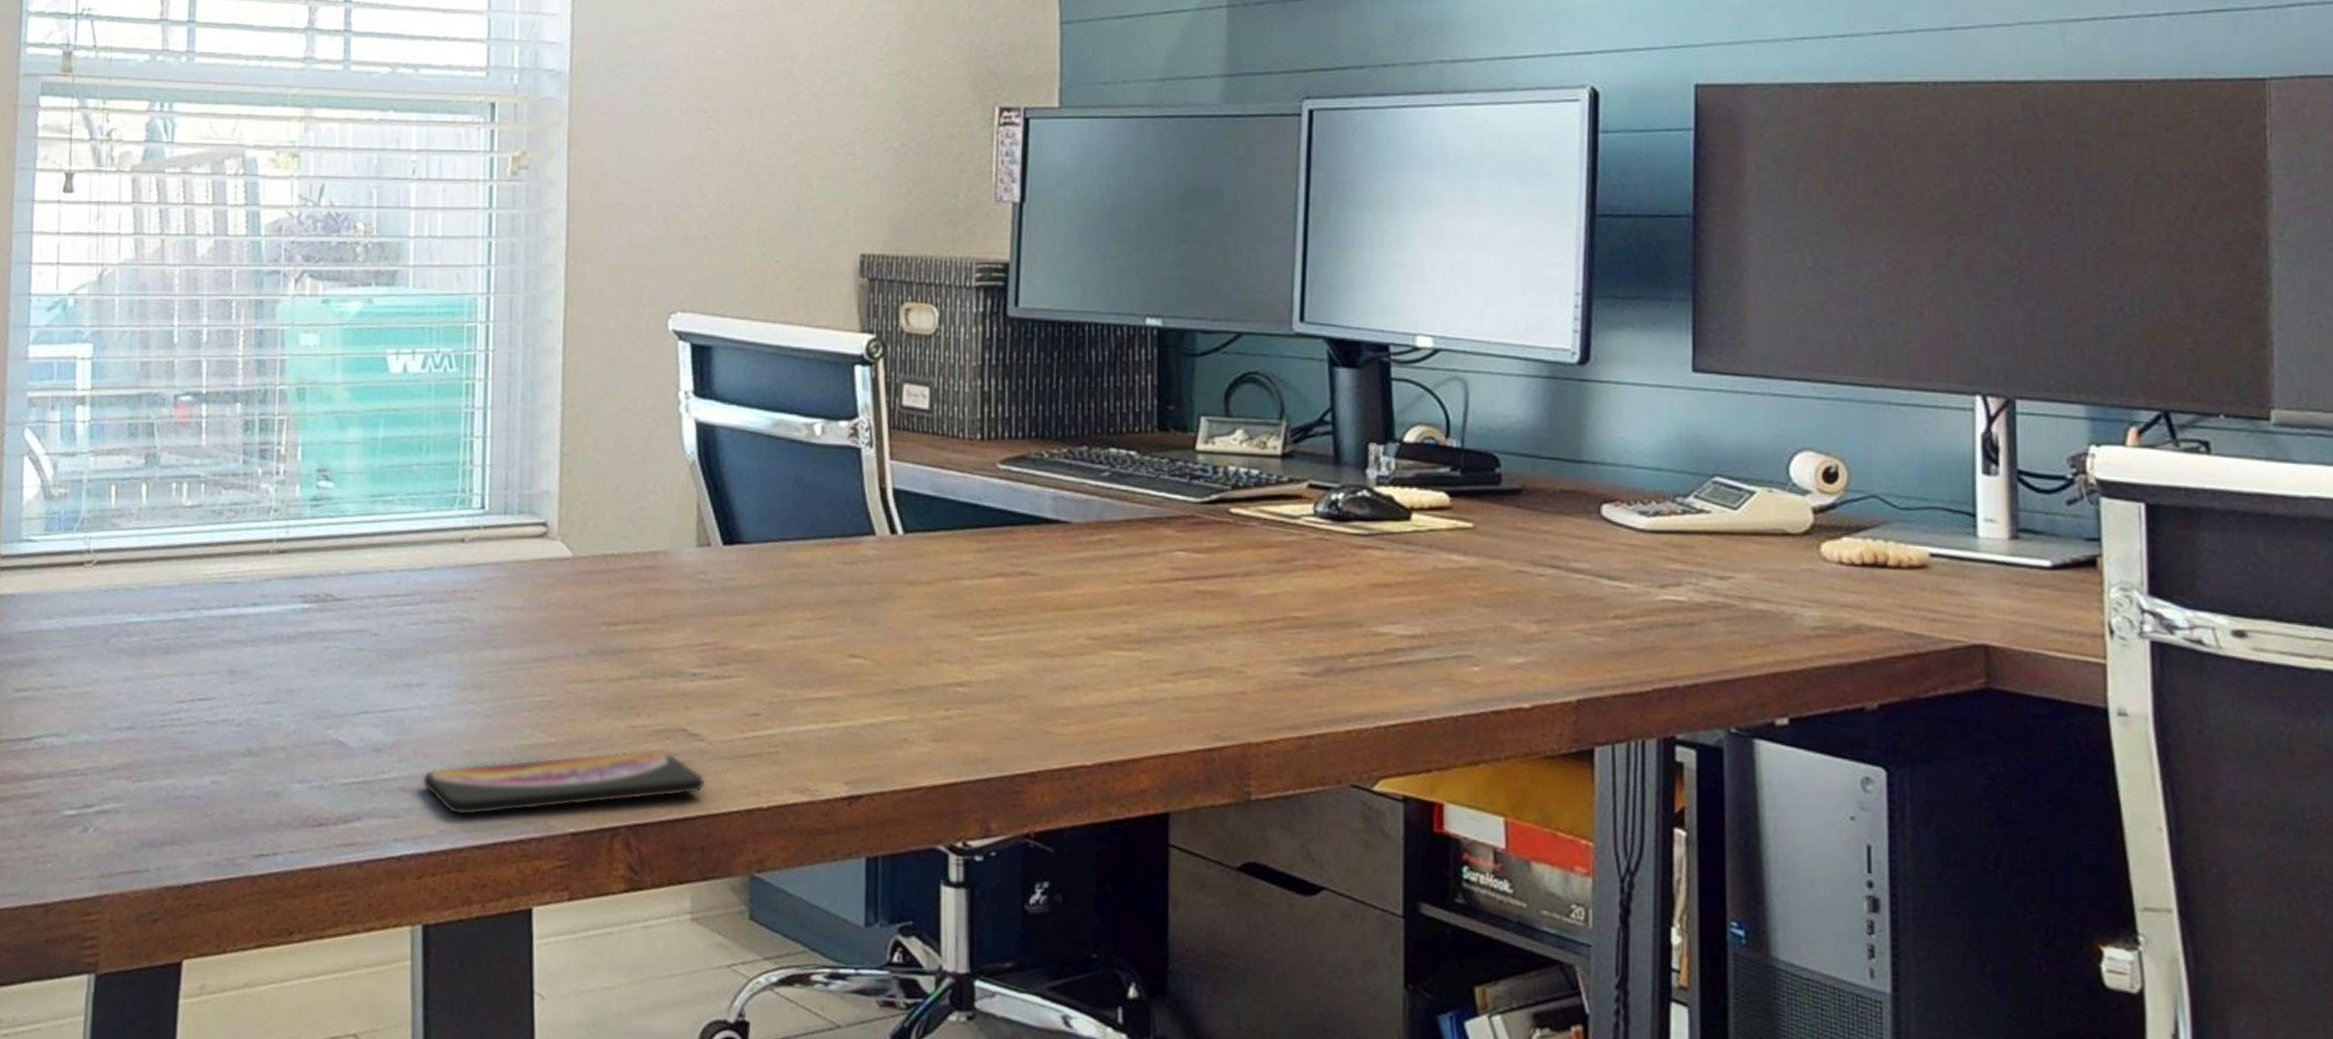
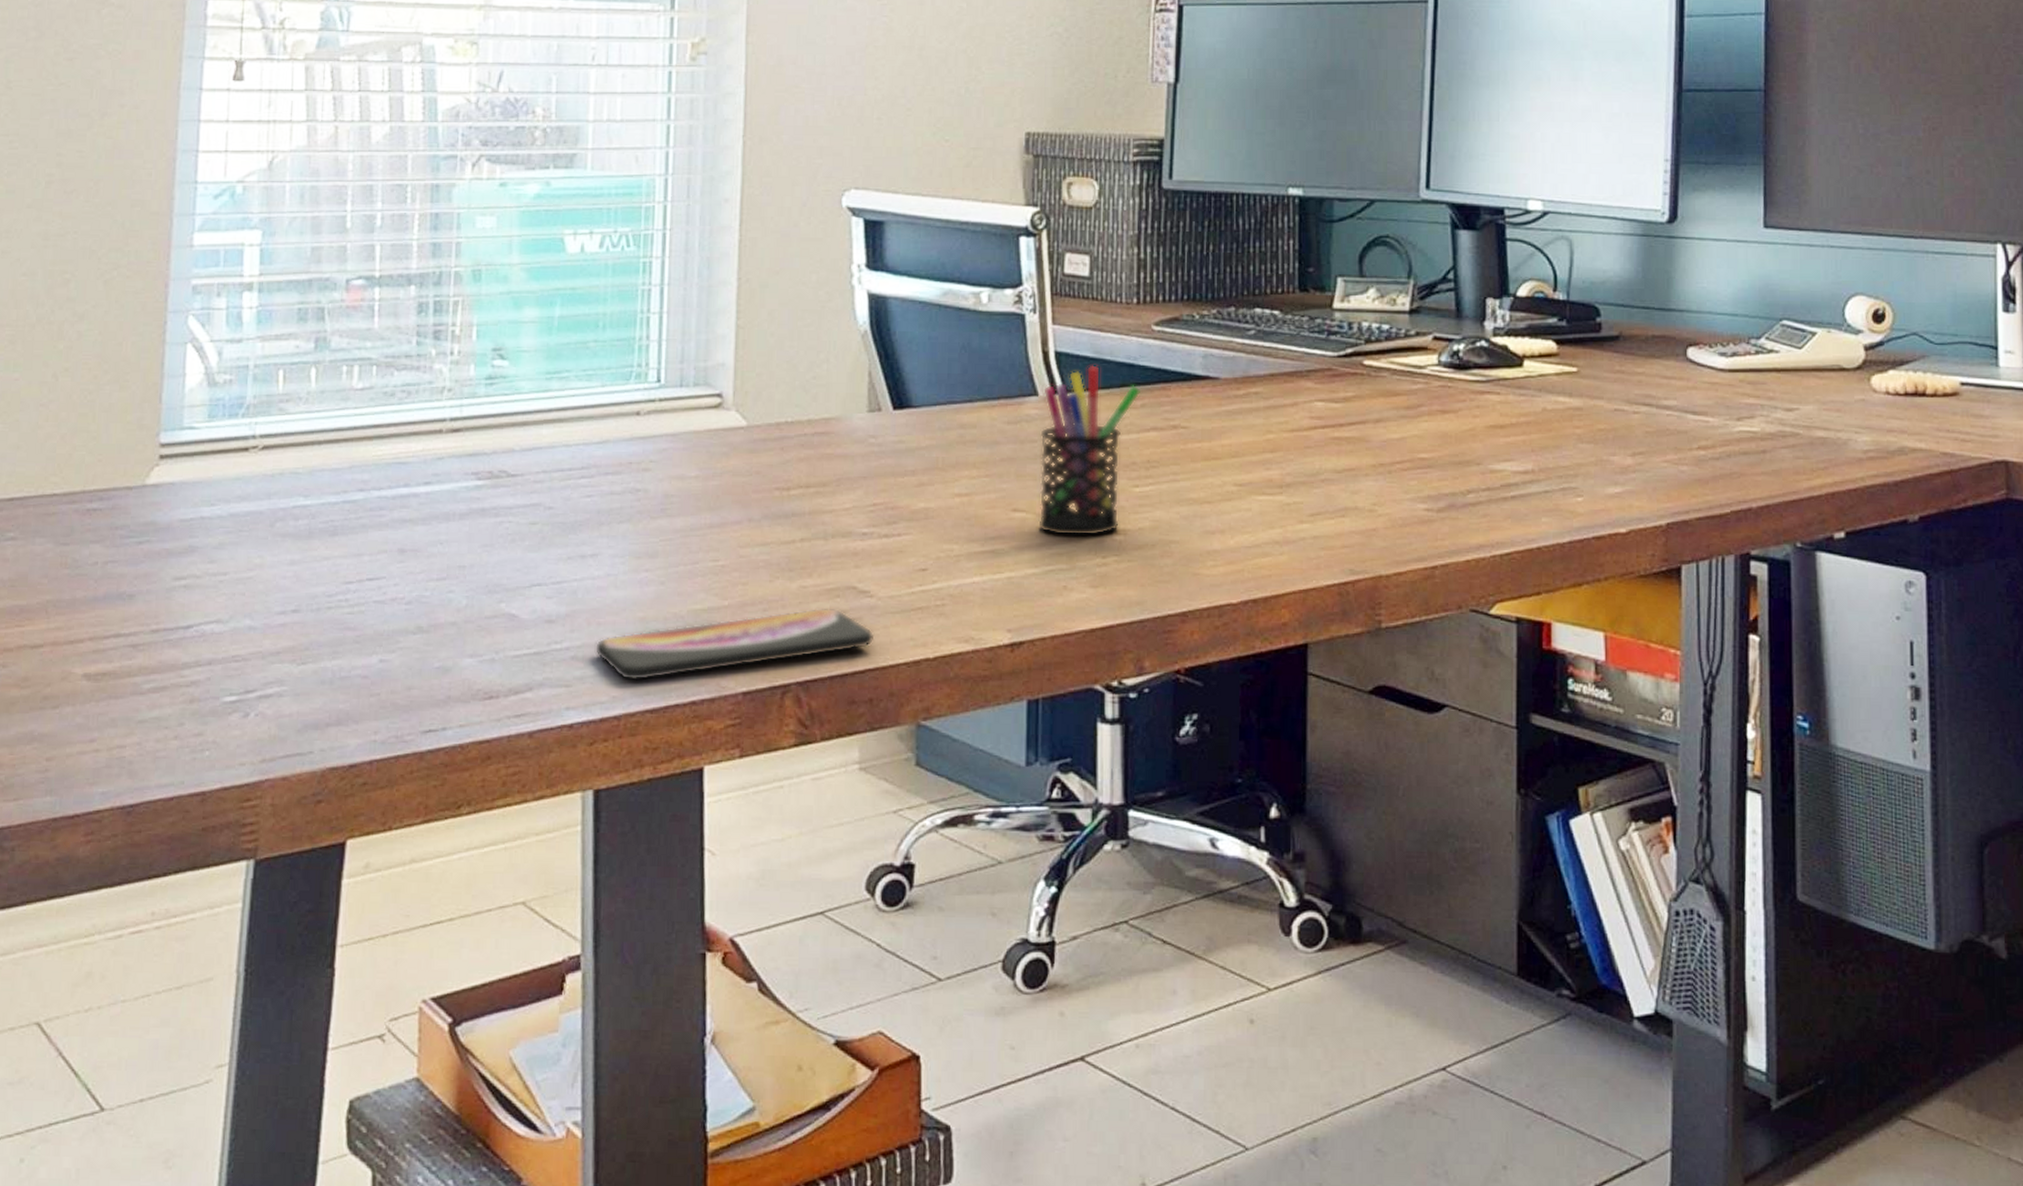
pen holder: none [877,504,985,687] -> present [1038,365,1140,537]

